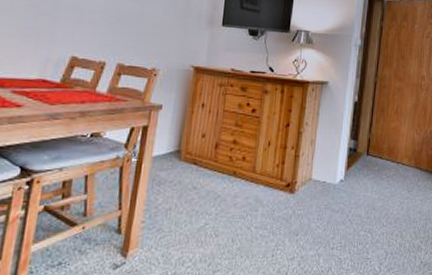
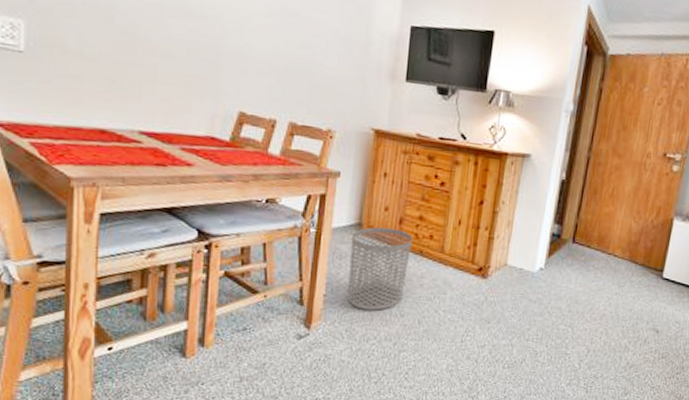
waste bin: none [165,153,228,233] -> present [347,227,413,310]

